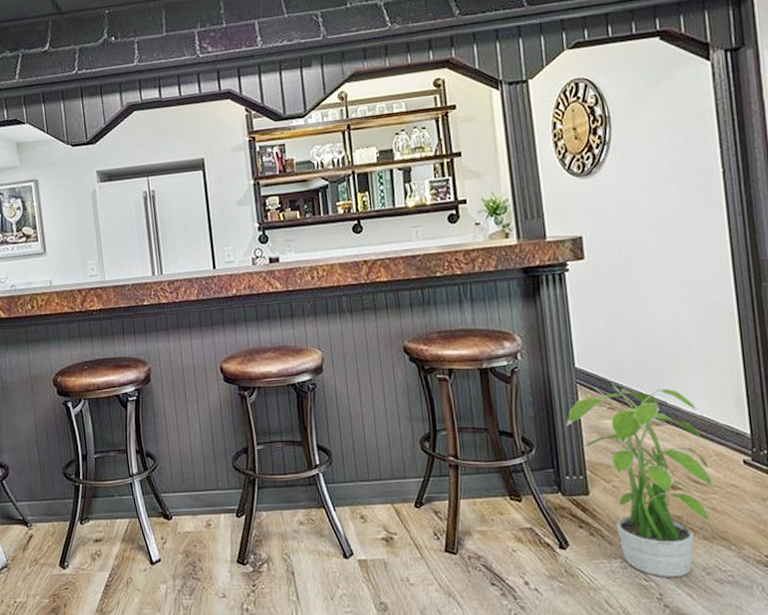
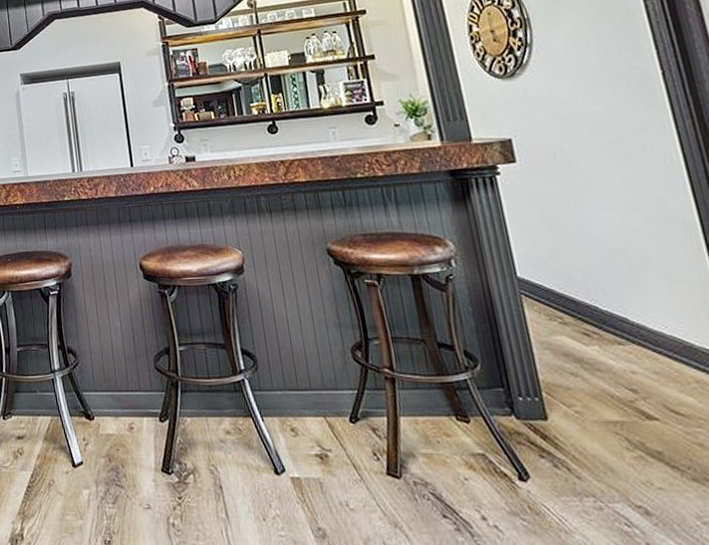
potted plant: present [566,383,715,578] -> none [513,295,699,525]

